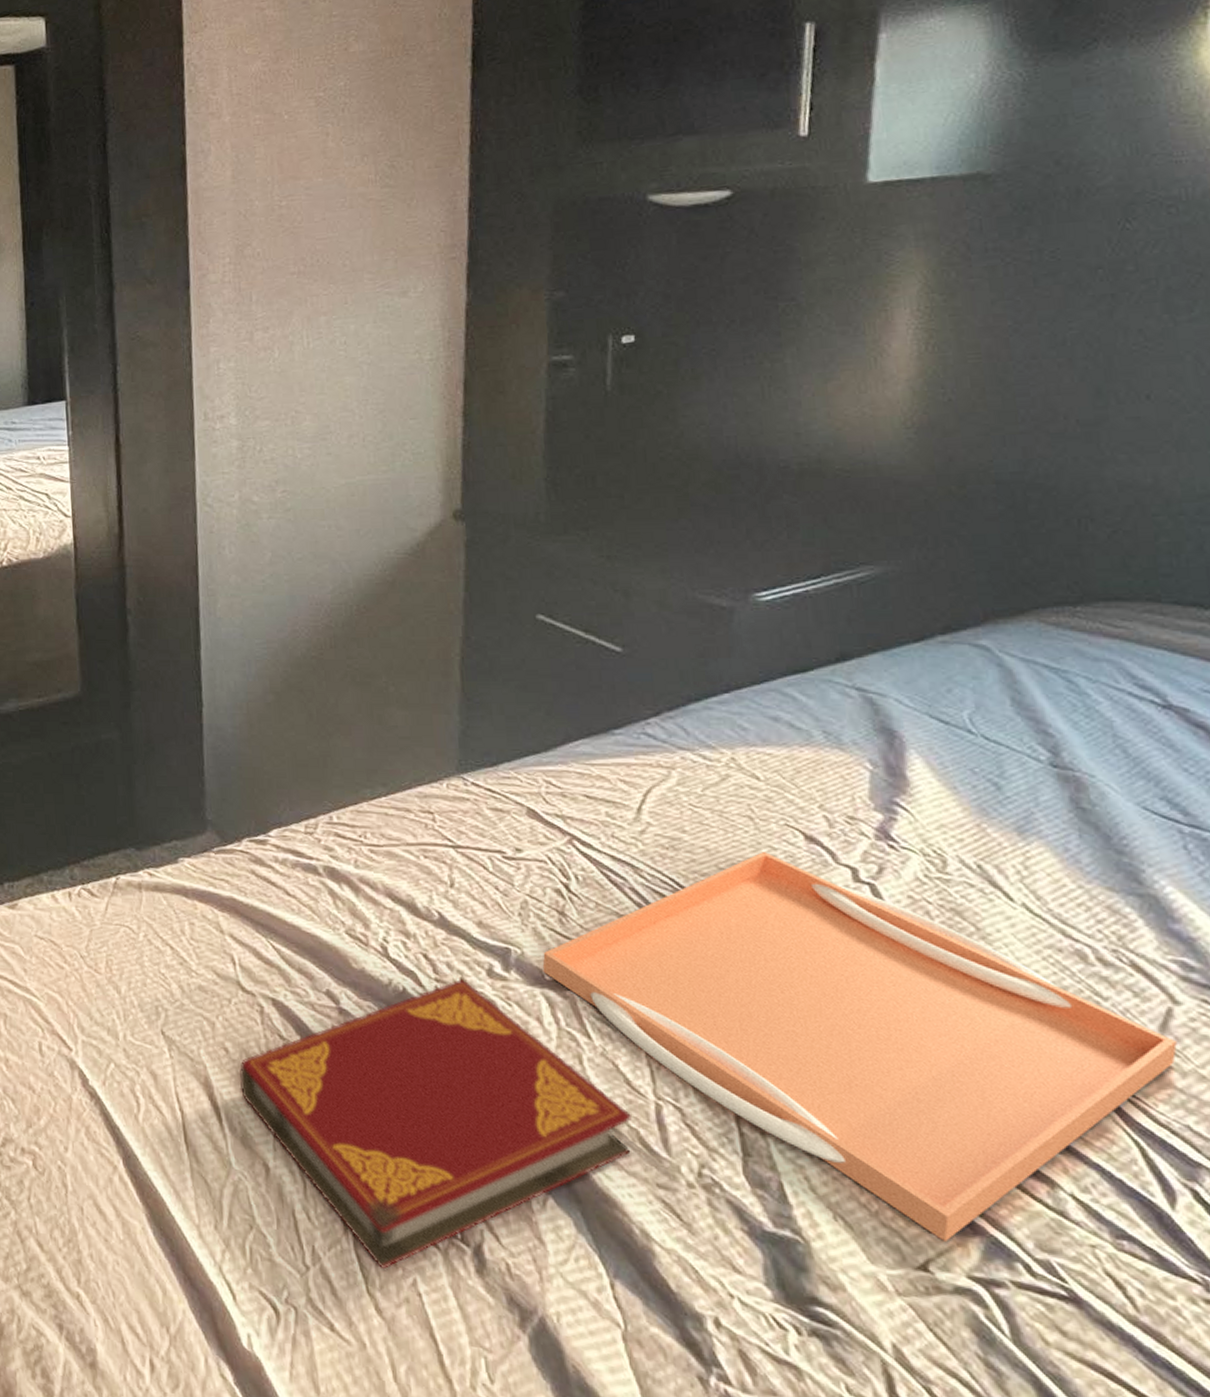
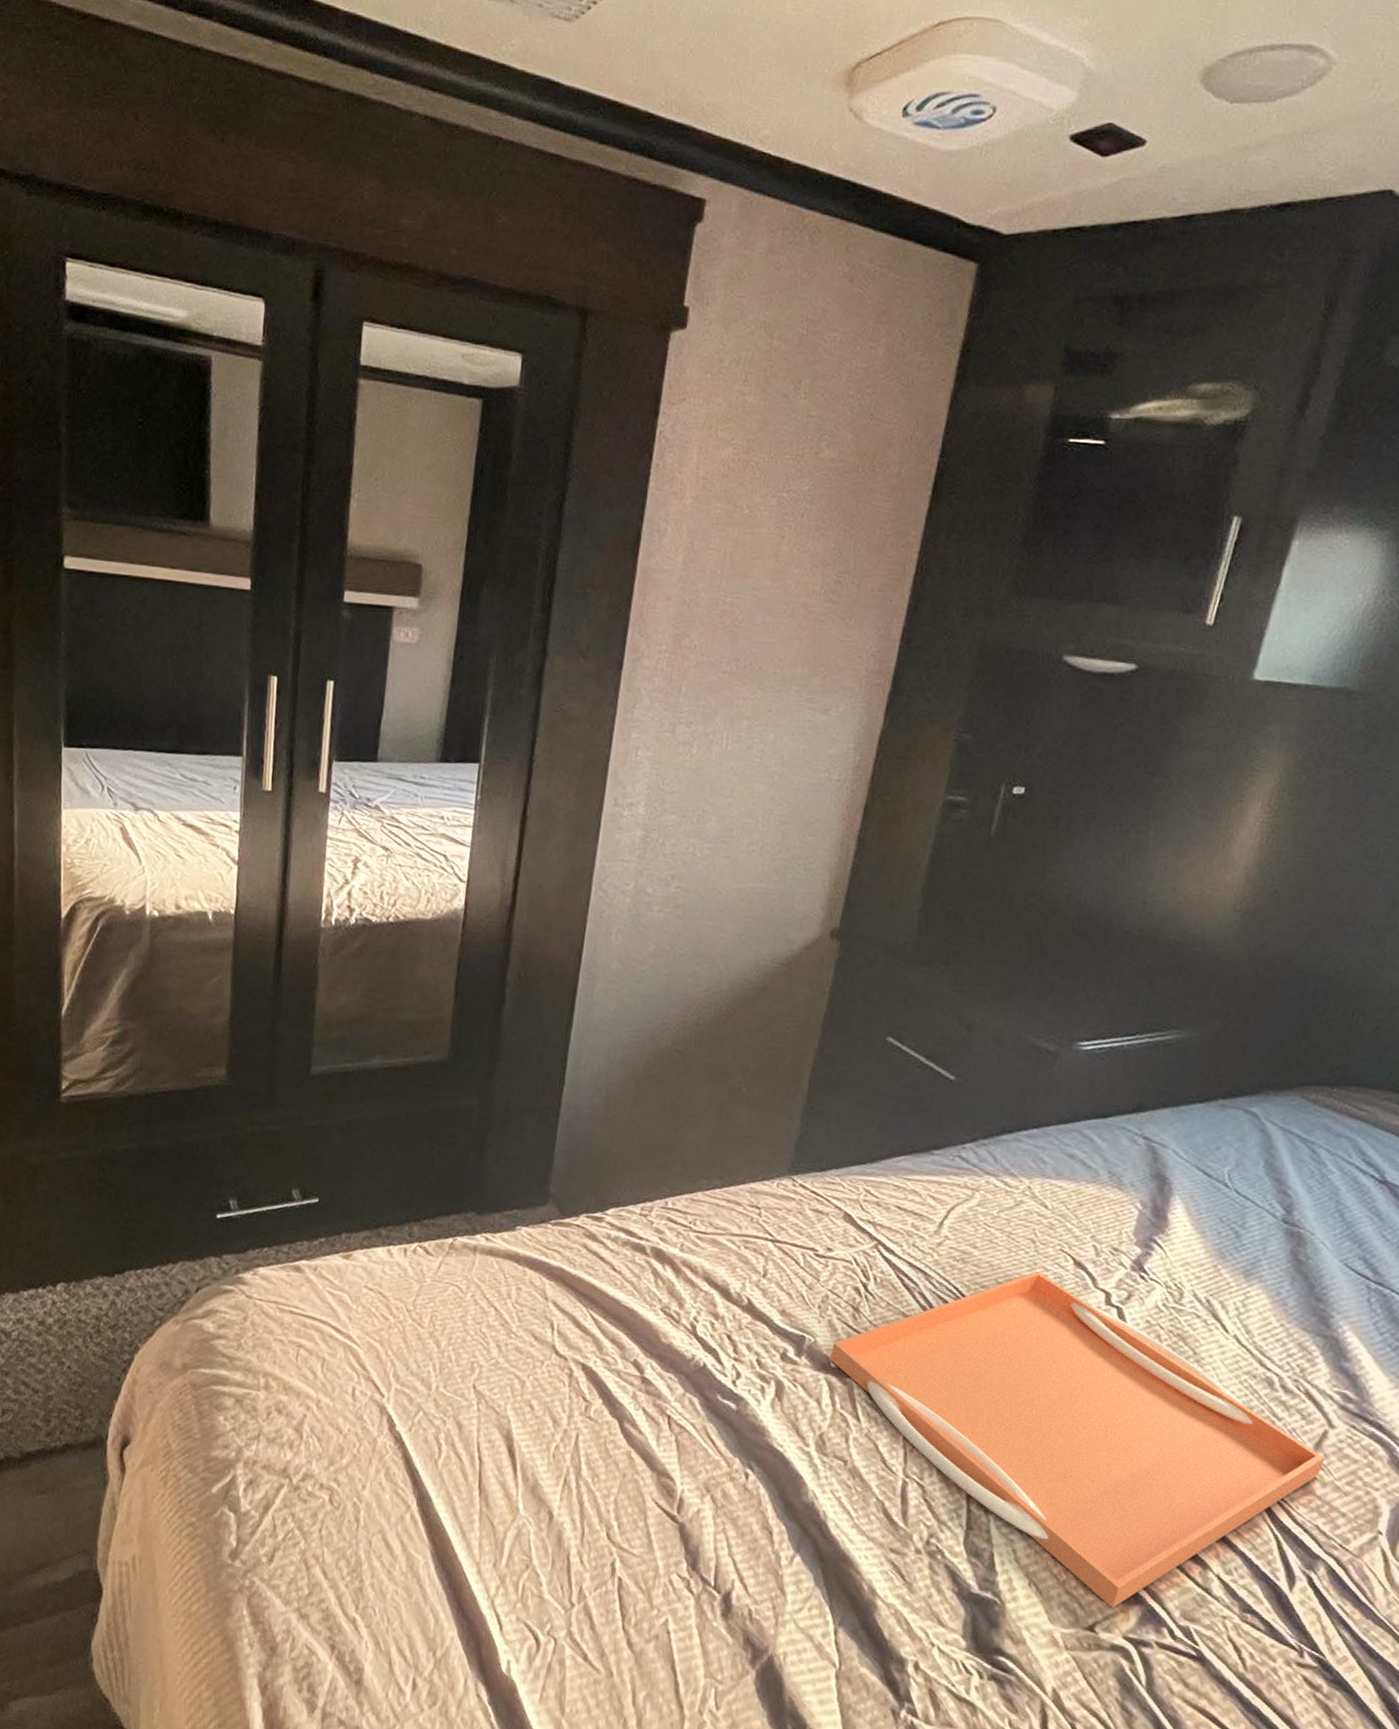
hardback book: present [240,979,632,1270] -> none [539,1360,881,1610]

